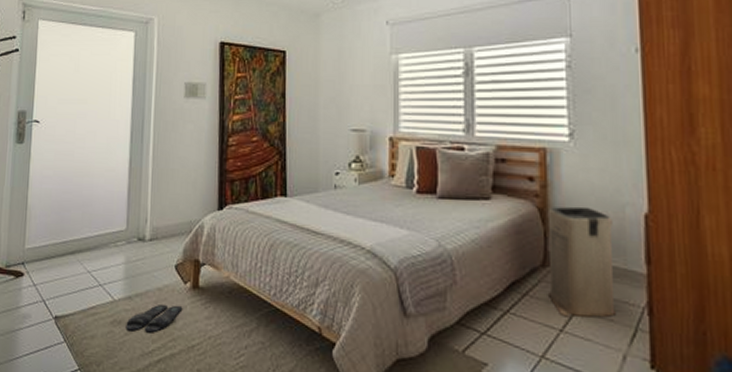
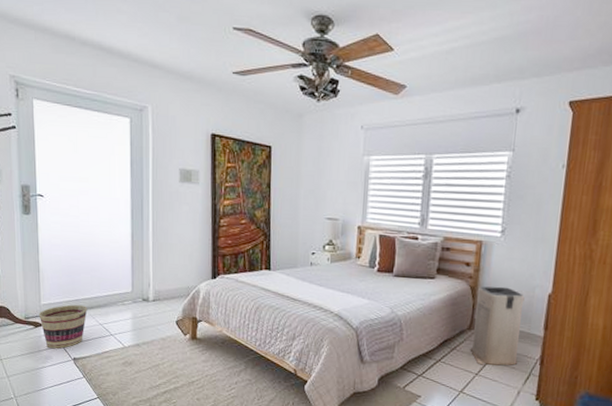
basket: none [21,248,76,305] -> present [38,304,88,349]
slippers: present [126,303,183,333] -> none [136,350,184,372]

